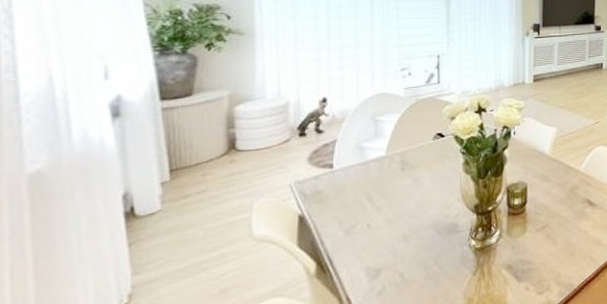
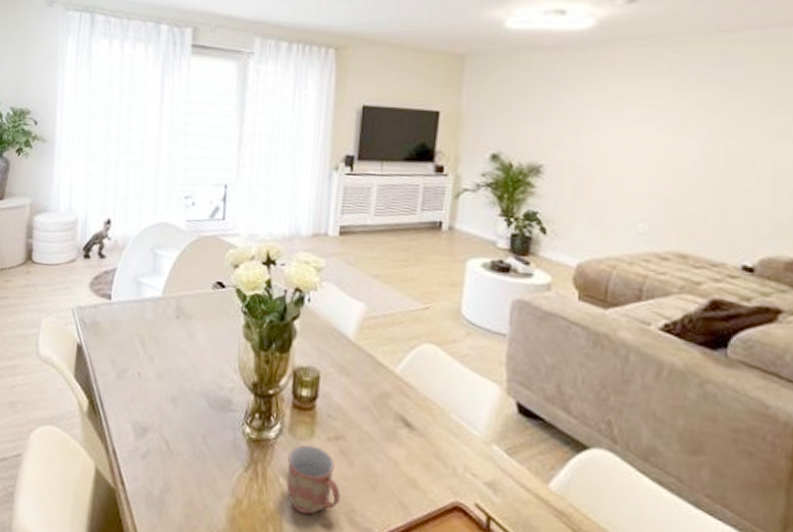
mug: none [508,238,549,291] -> present [286,444,341,515]

